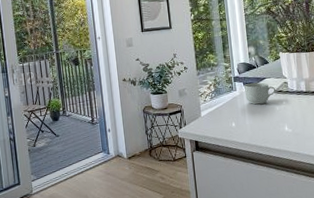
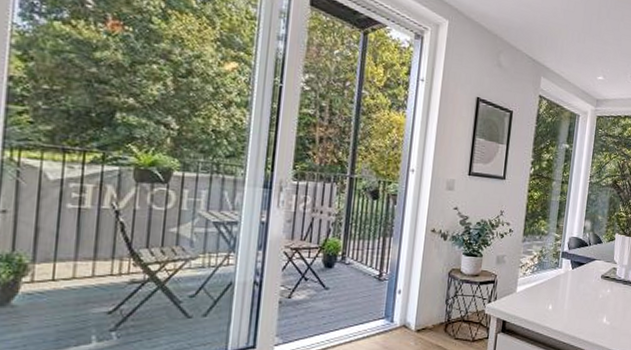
mug: present [244,82,276,105] -> none [570,262,604,289]

